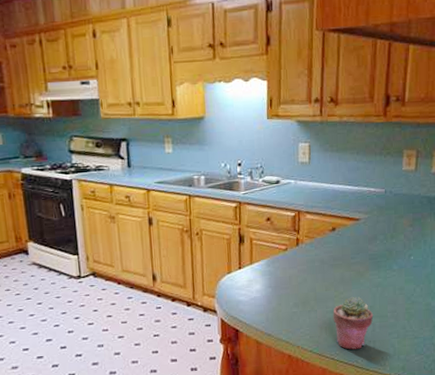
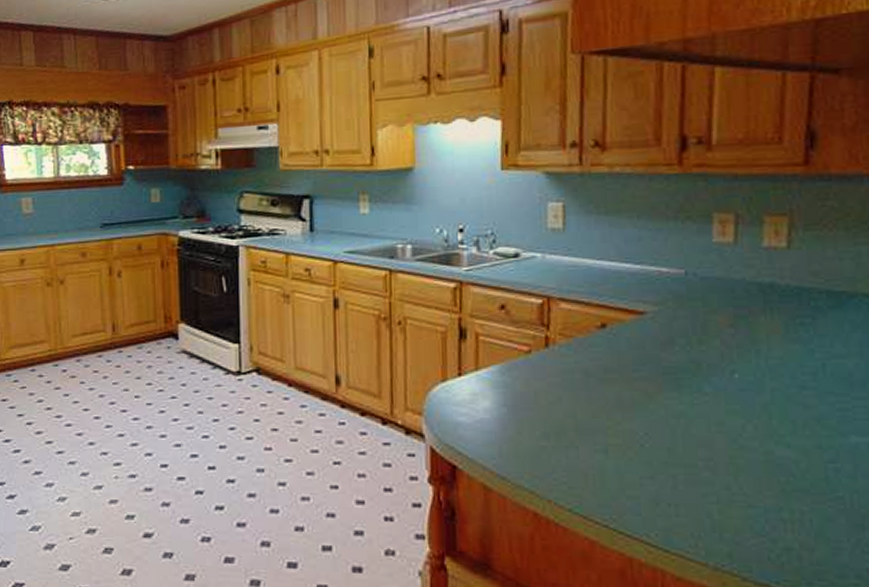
potted succulent: present [333,297,374,350] -> none [605,431,674,515]

